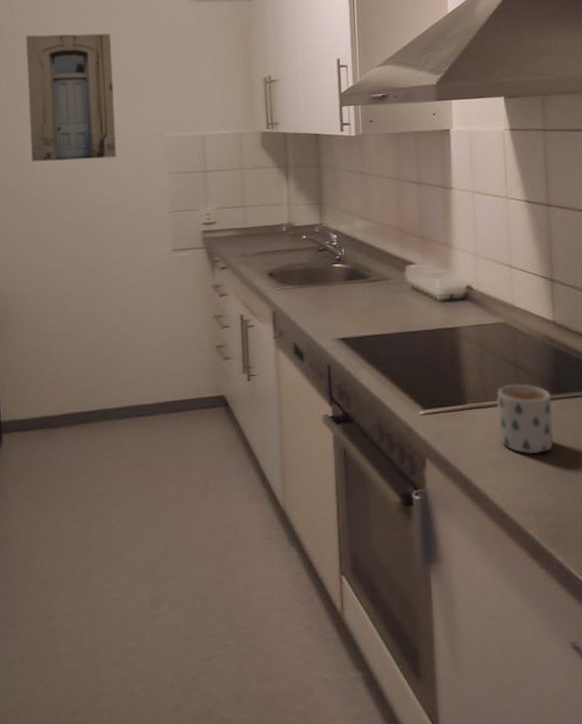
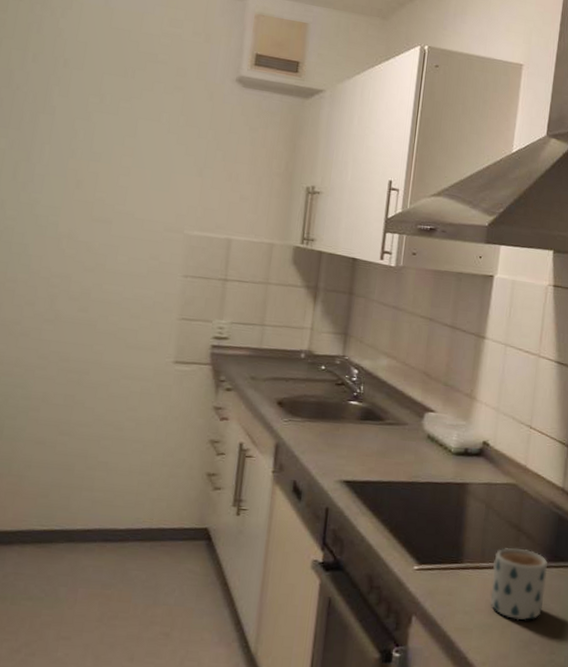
wall art: present [26,33,117,162] -> none [23,89,140,249]

